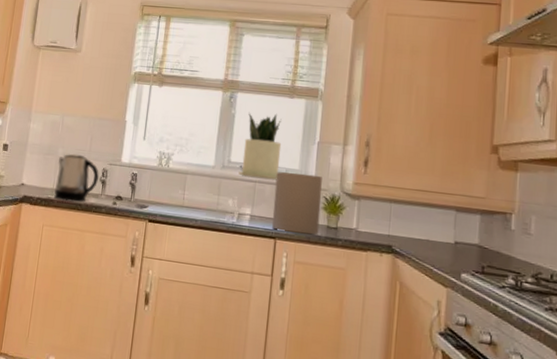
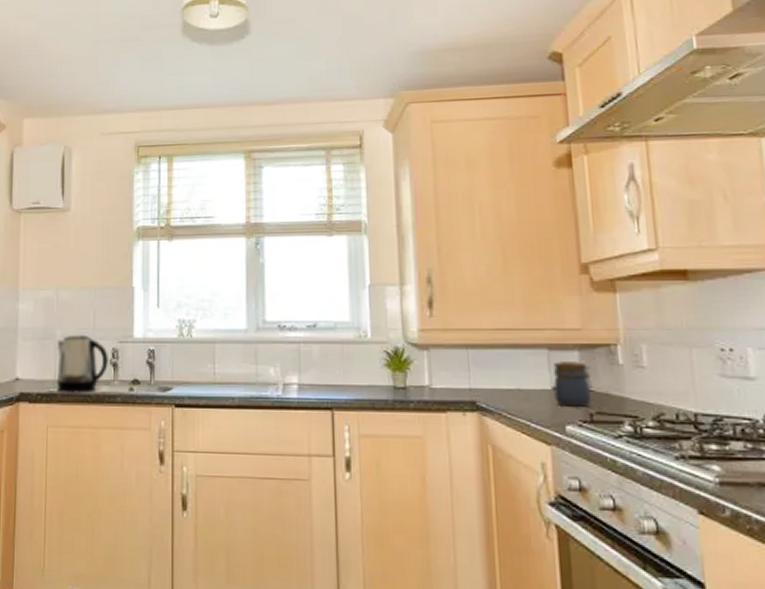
planter: present [238,112,282,180] -> none [277,256,326,338]
pen holder: present [272,172,322,235] -> none [323,326,384,400]
jar: none [455,221,488,261] -> present [553,361,593,407]

